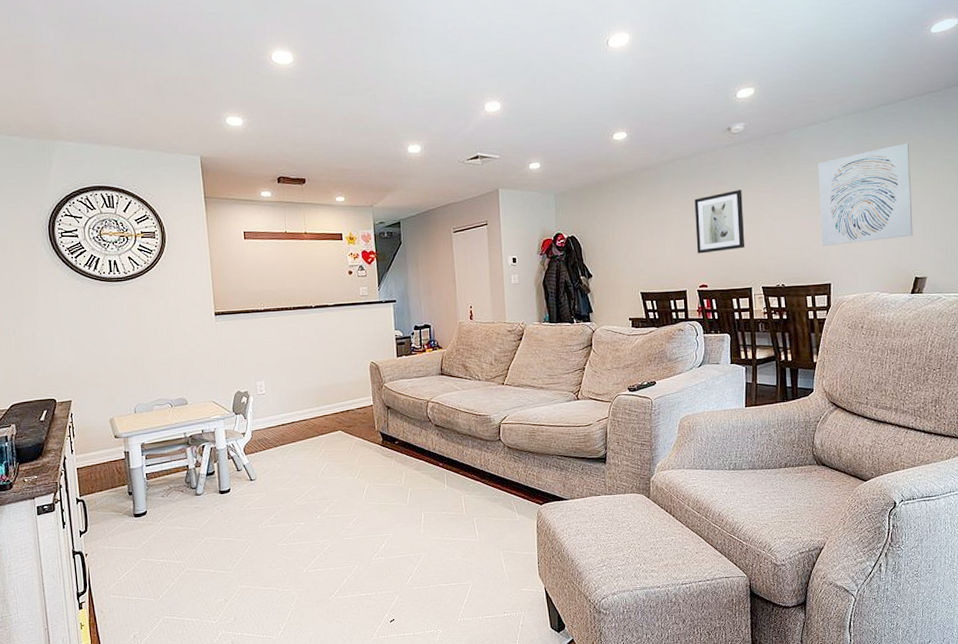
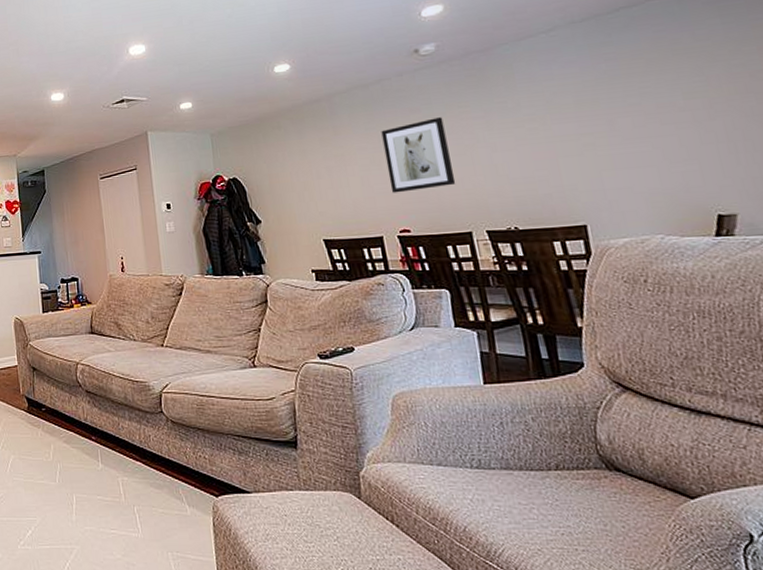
wall art: present [817,142,913,246] -> none [542,48,703,179]

